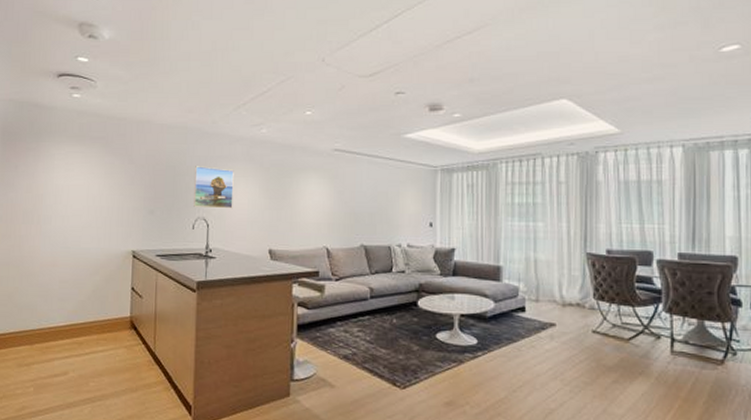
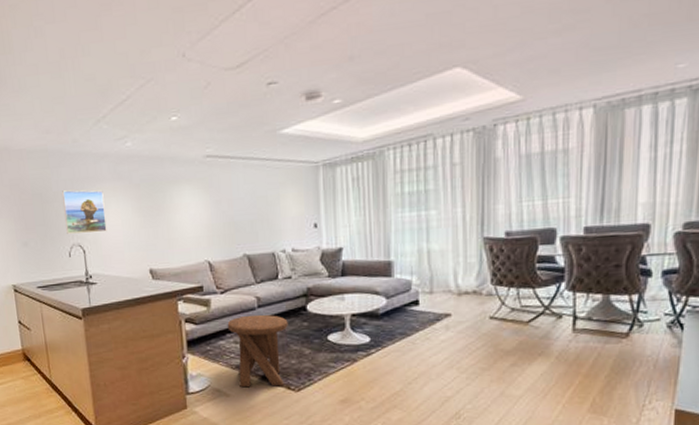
music stool: none [339,305,398,382] -> present [227,314,288,388]

